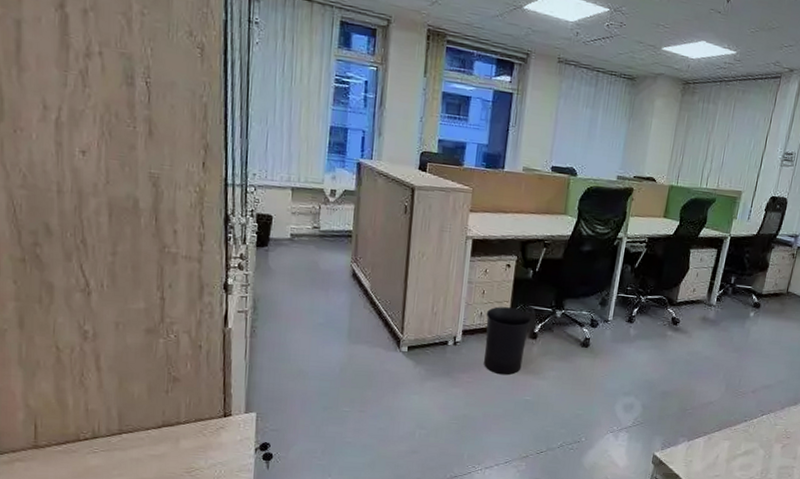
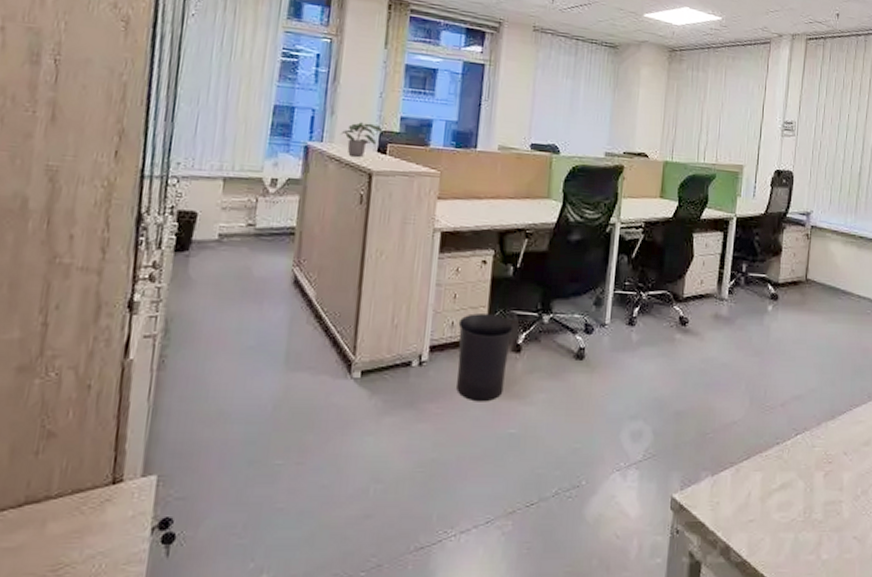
potted plant: none [387,143,423,174] -> present [340,122,383,157]

